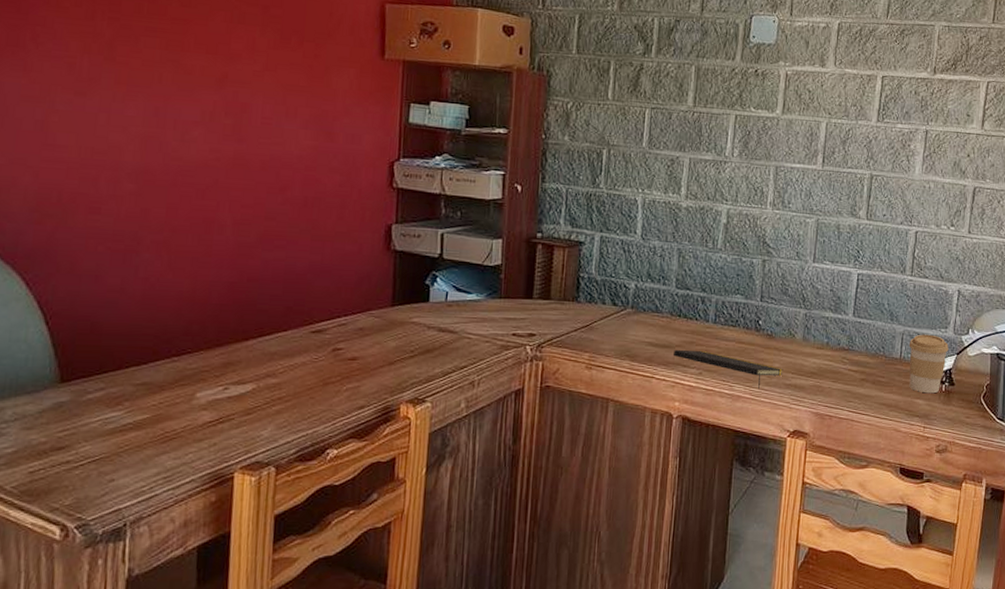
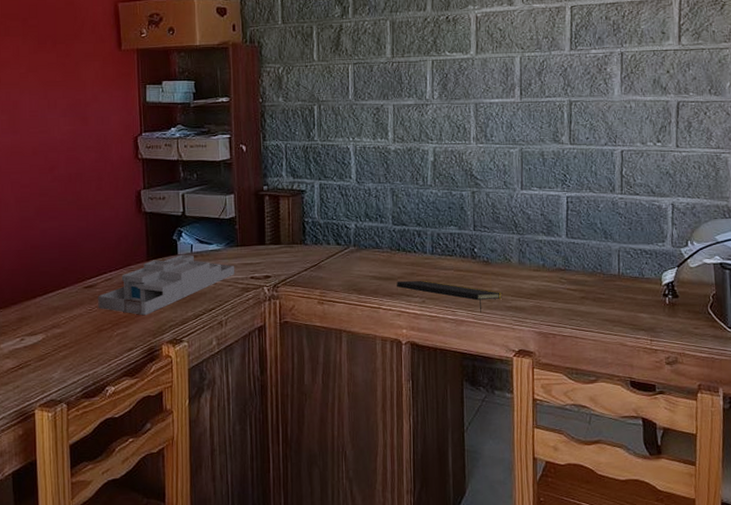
desk organizer: none [326,302,494,370] -> present [98,254,234,316]
coffee cup: present [909,334,949,394] -> none [626,249,668,307]

